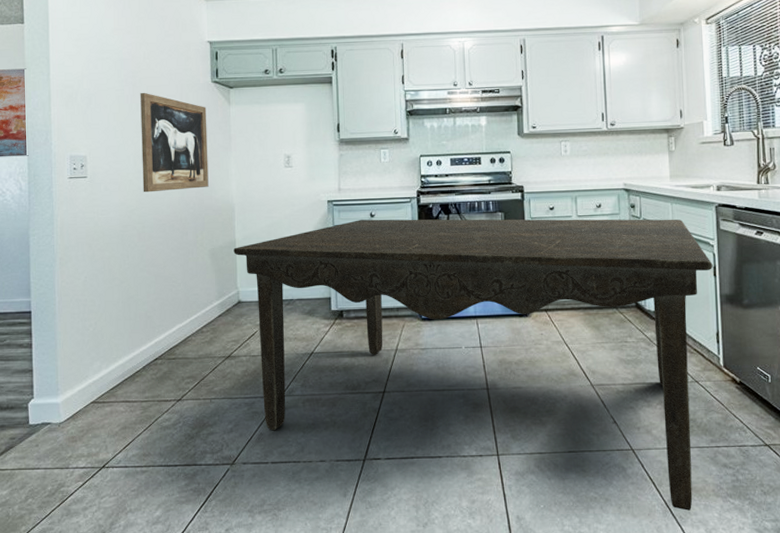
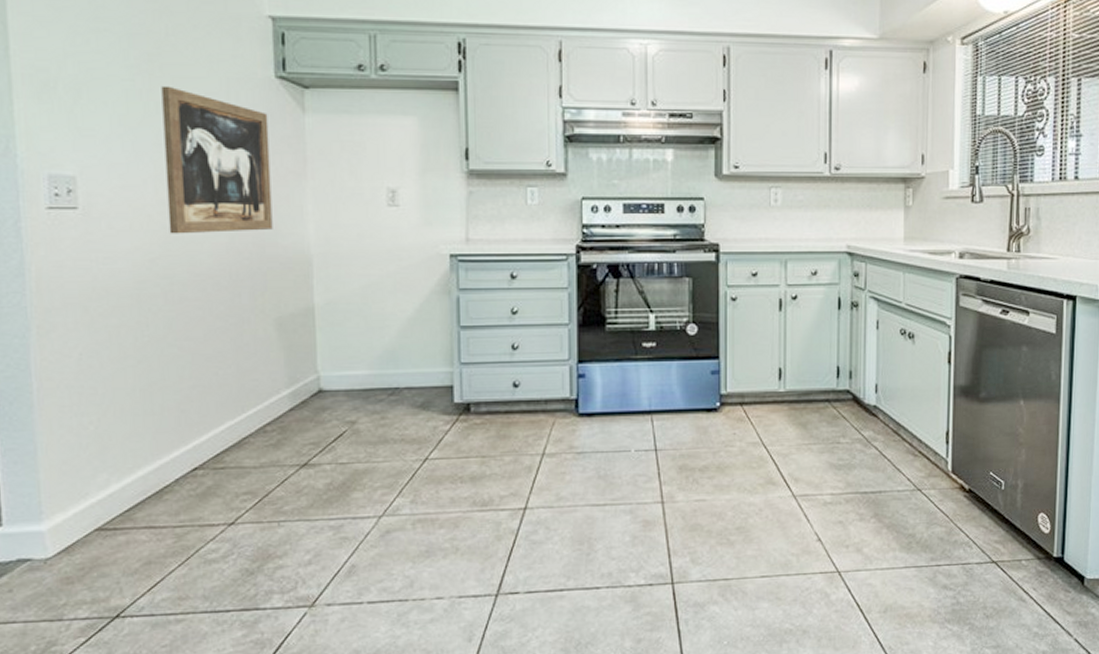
dining table: present [233,219,713,511] -> none [311,282,948,640]

